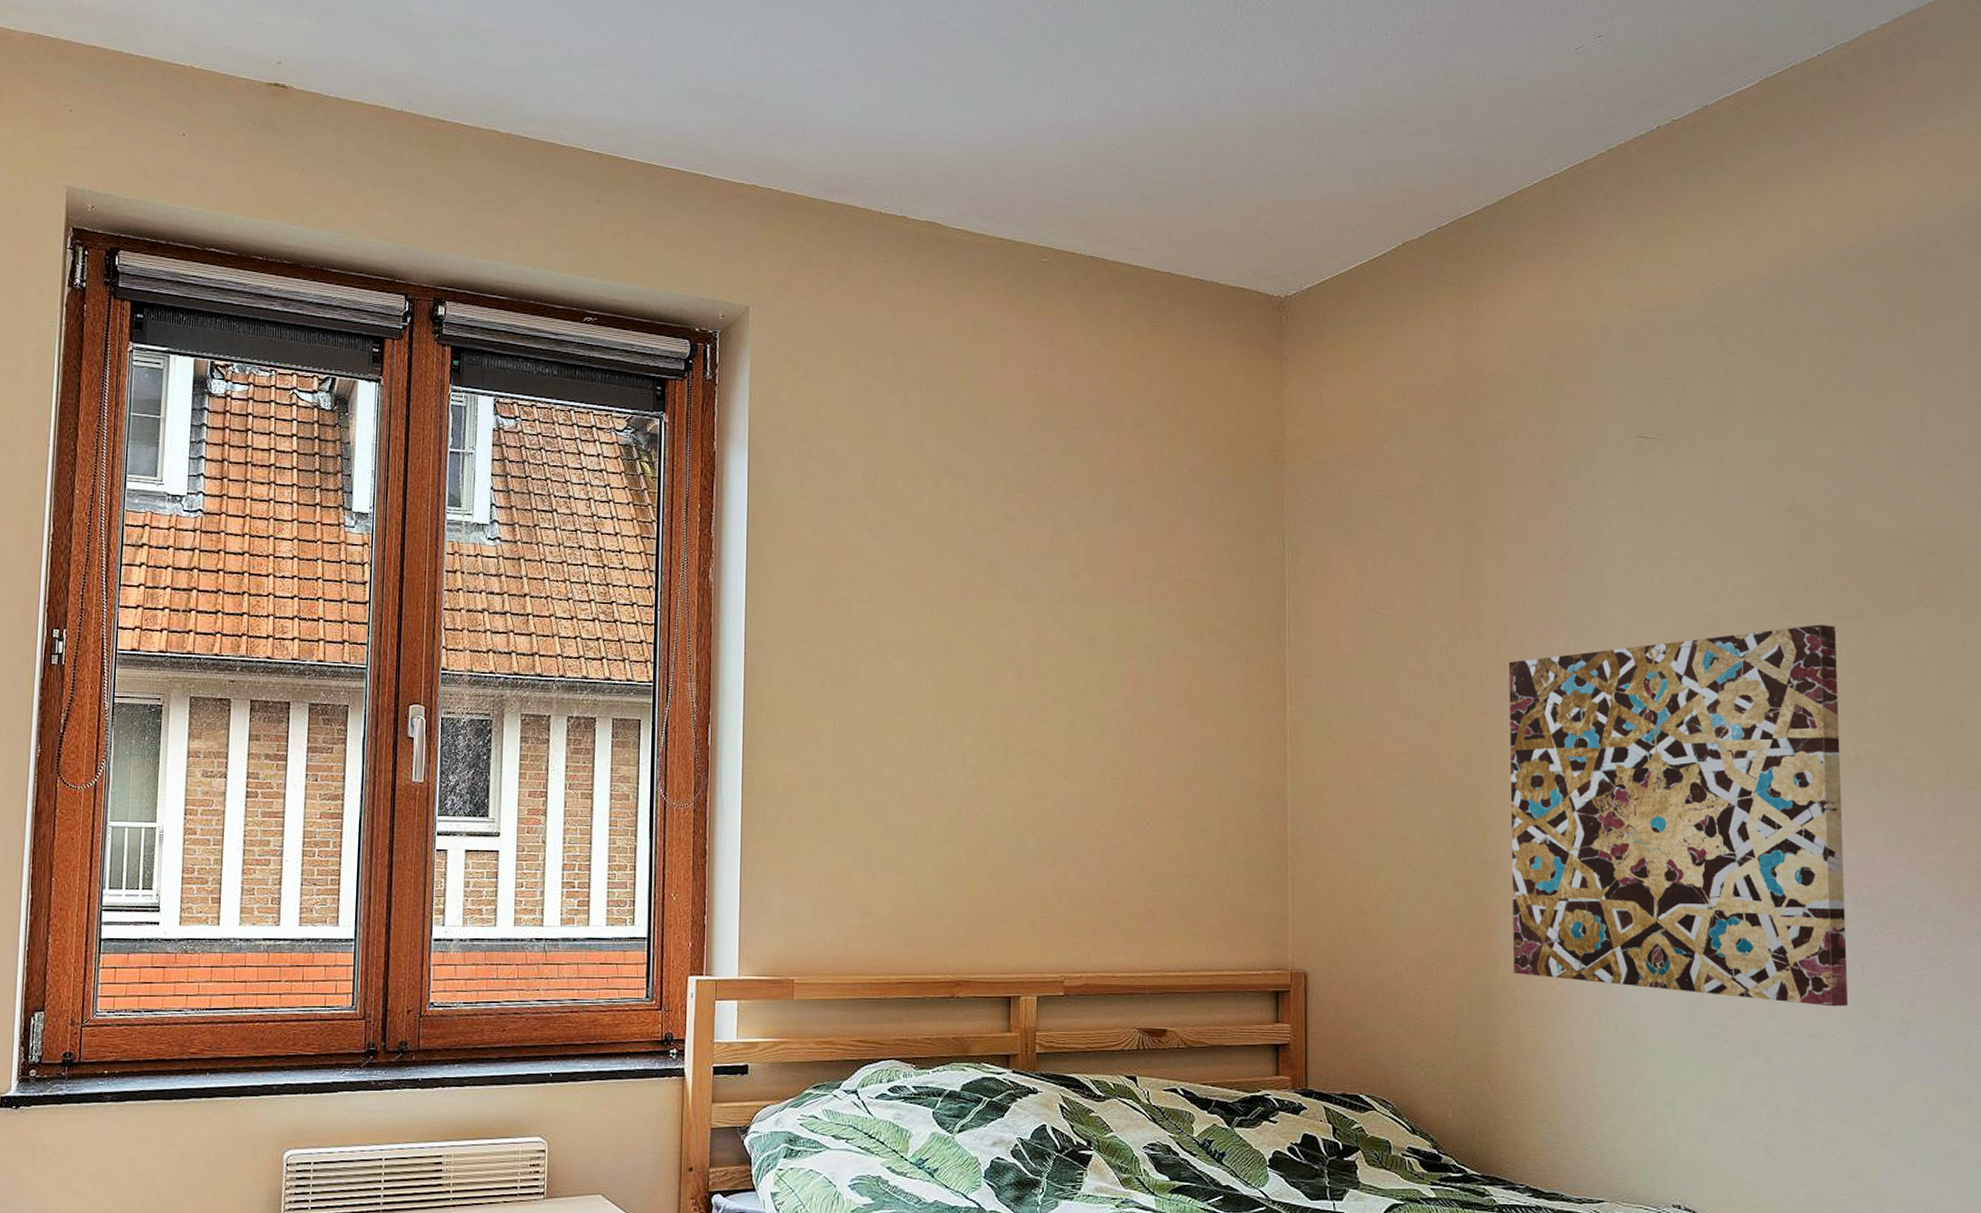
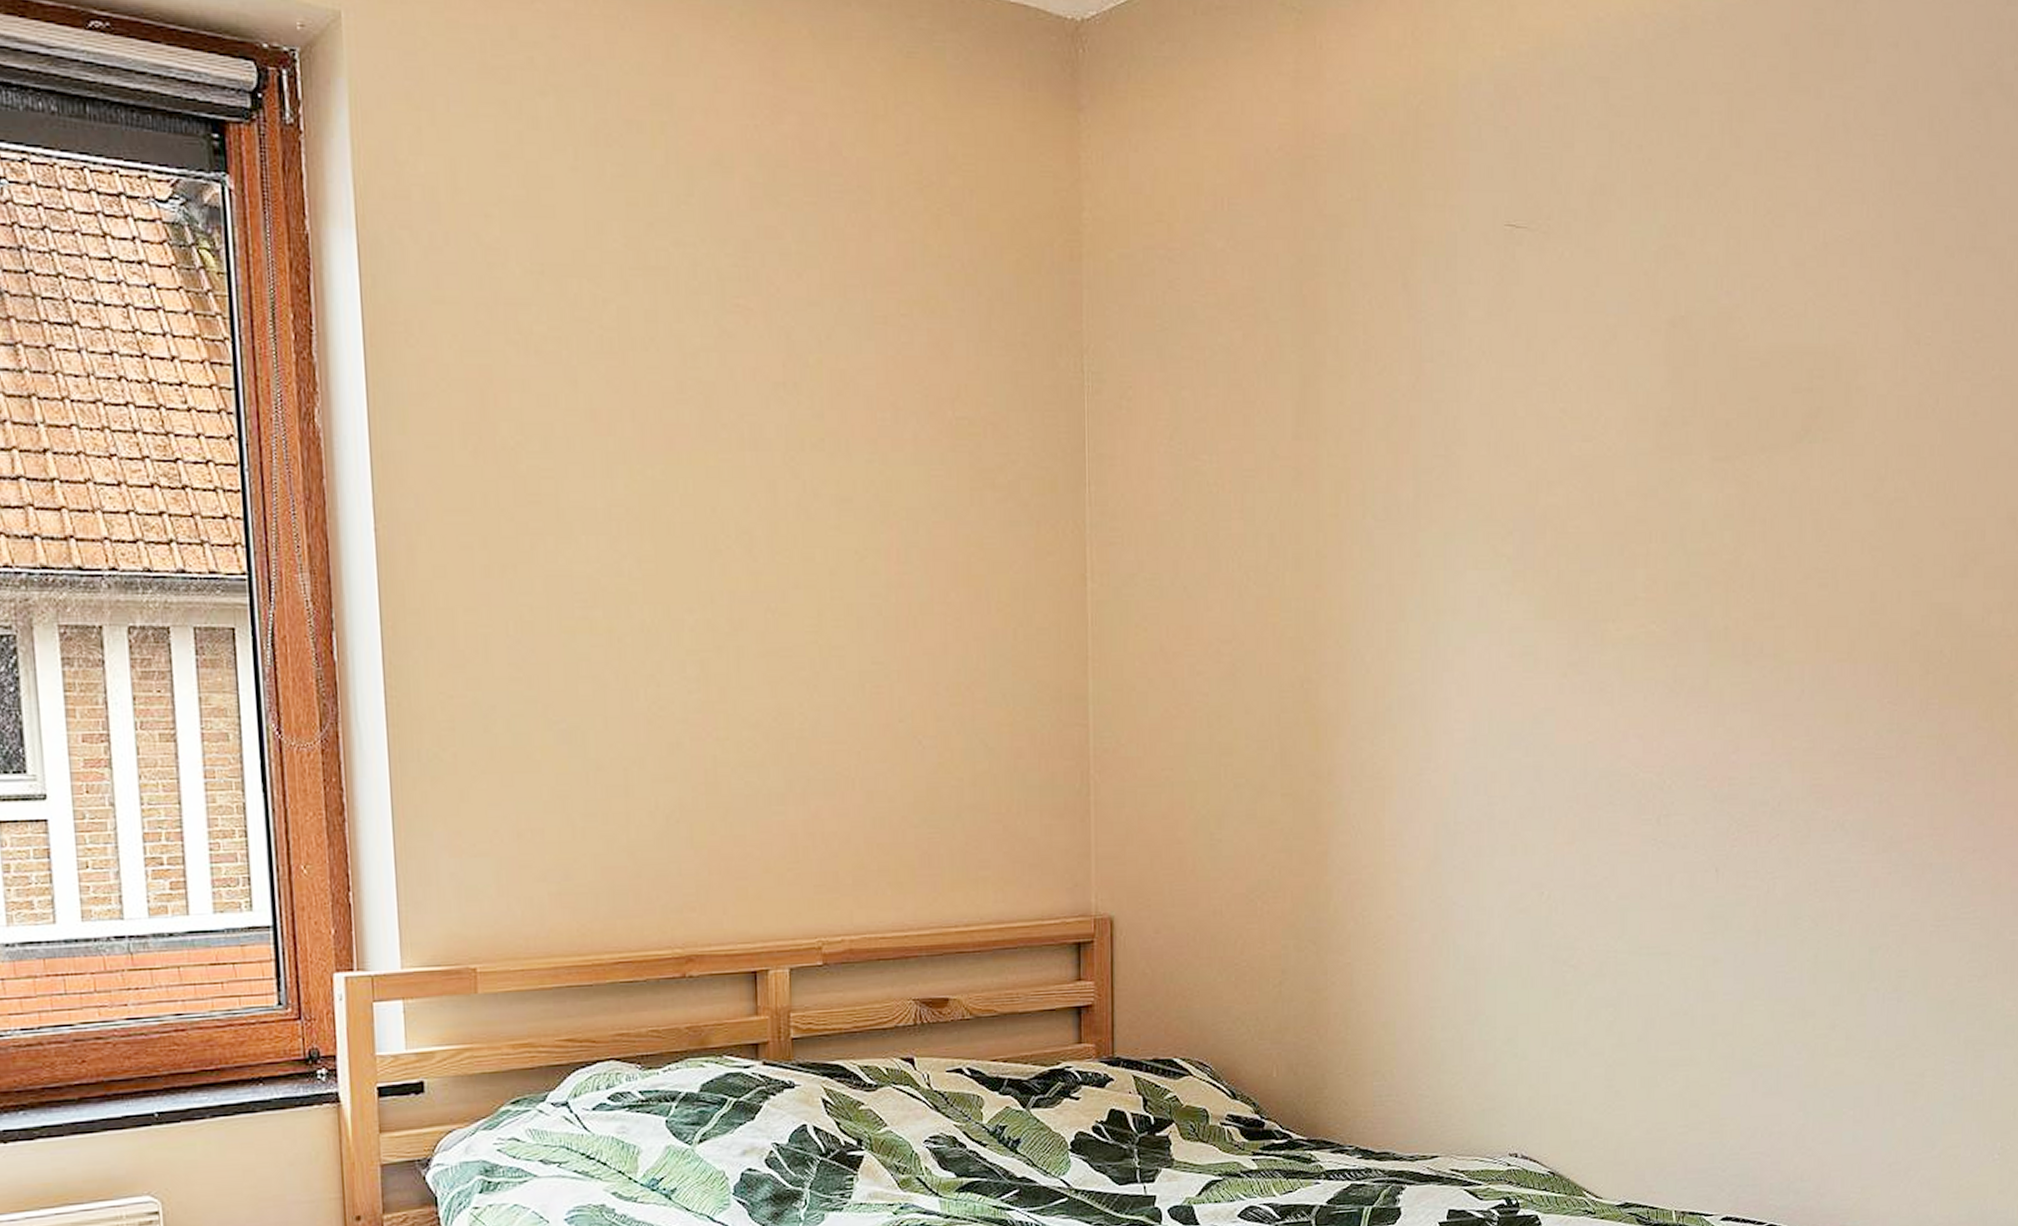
wall art: present [1508,624,1848,1007] -> none [1348,467,1714,920]

